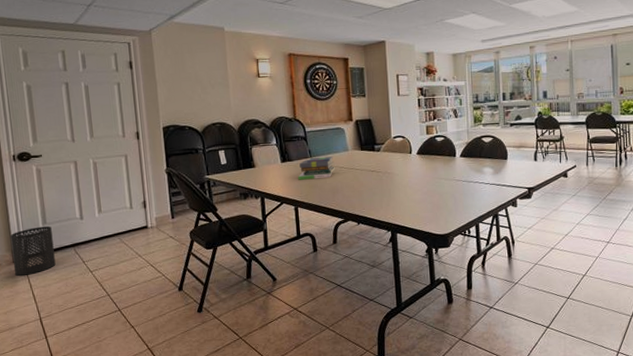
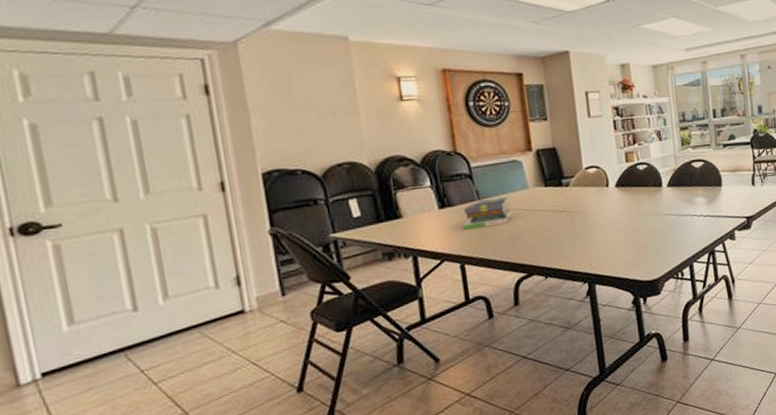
trash can: present [10,225,56,276] -> none [10,325,94,405]

